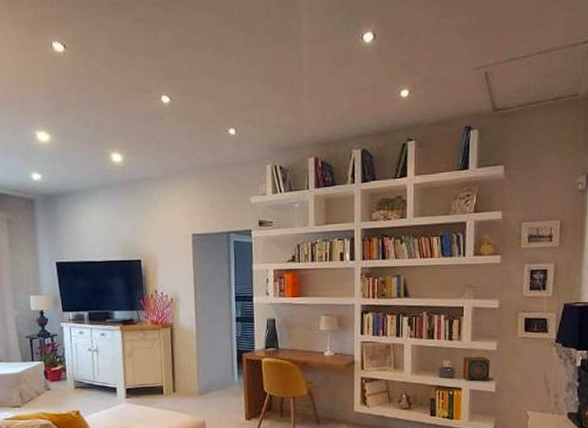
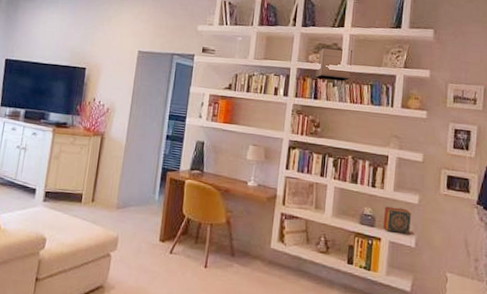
decorative box: none [381,200,419,238] -> present [315,46,353,82]
books: present [384,275,411,299] -> none [313,115,338,140]

